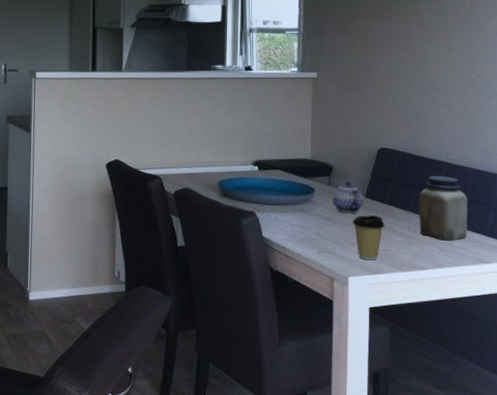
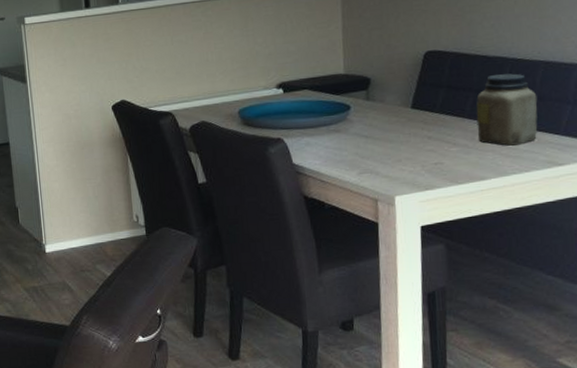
teapot: present [331,181,364,214] -> none [370,93,410,129]
coffee cup: present [352,215,385,261] -> none [396,127,436,177]

